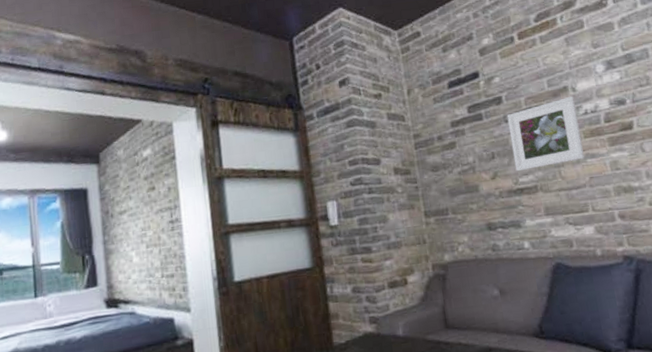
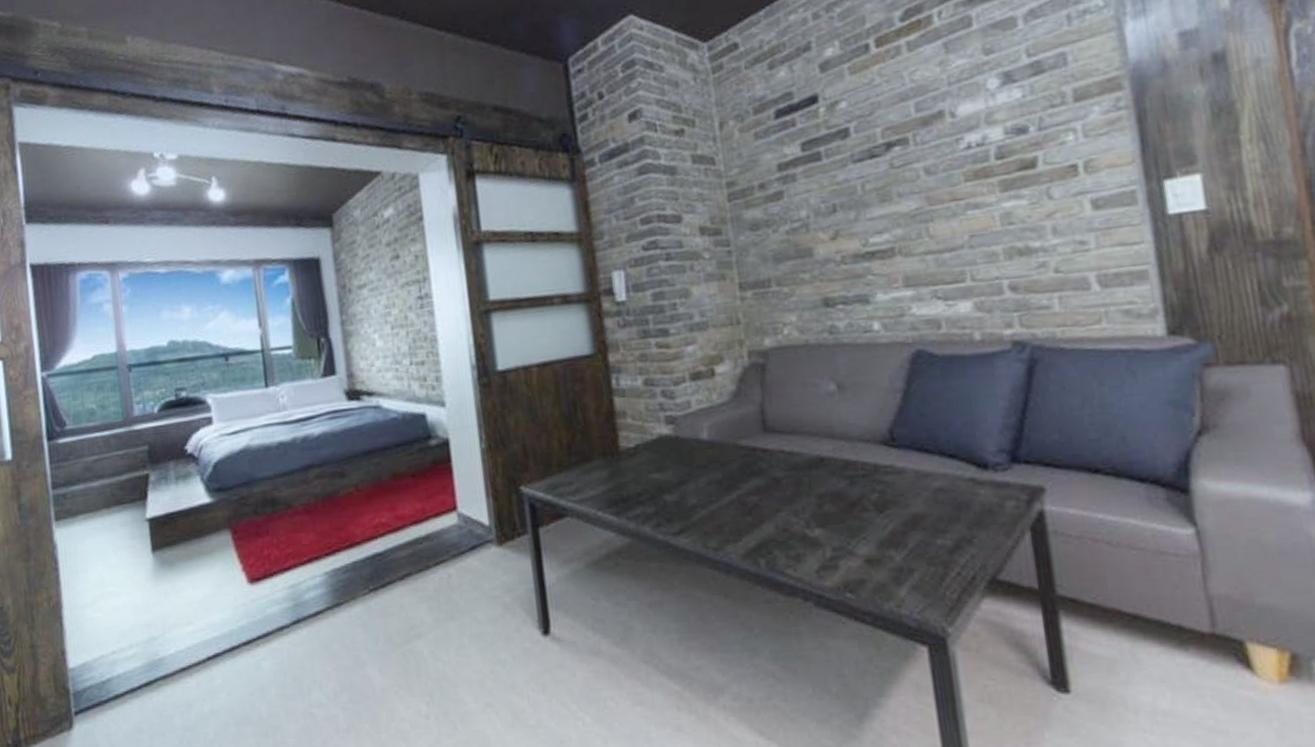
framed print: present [507,96,585,172] -> none [855,123,964,229]

